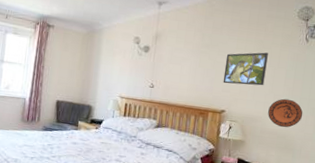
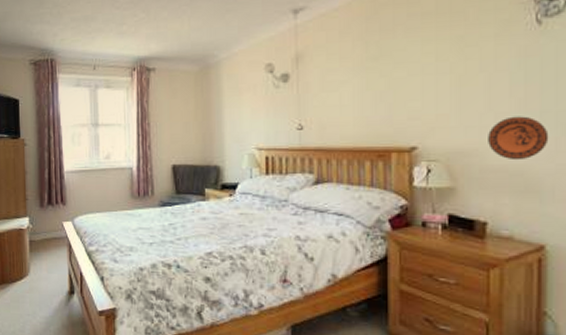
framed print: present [223,52,268,86] -> none [407,52,475,108]

